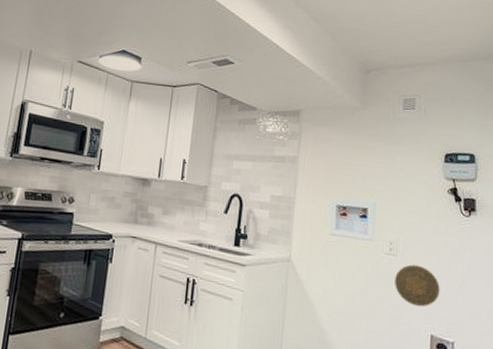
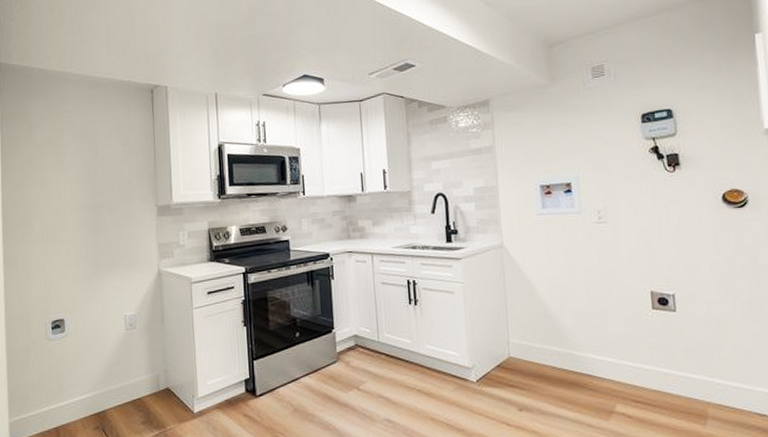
decorative plate: present [395,264,440,308] -> none [608,228,655,268]

